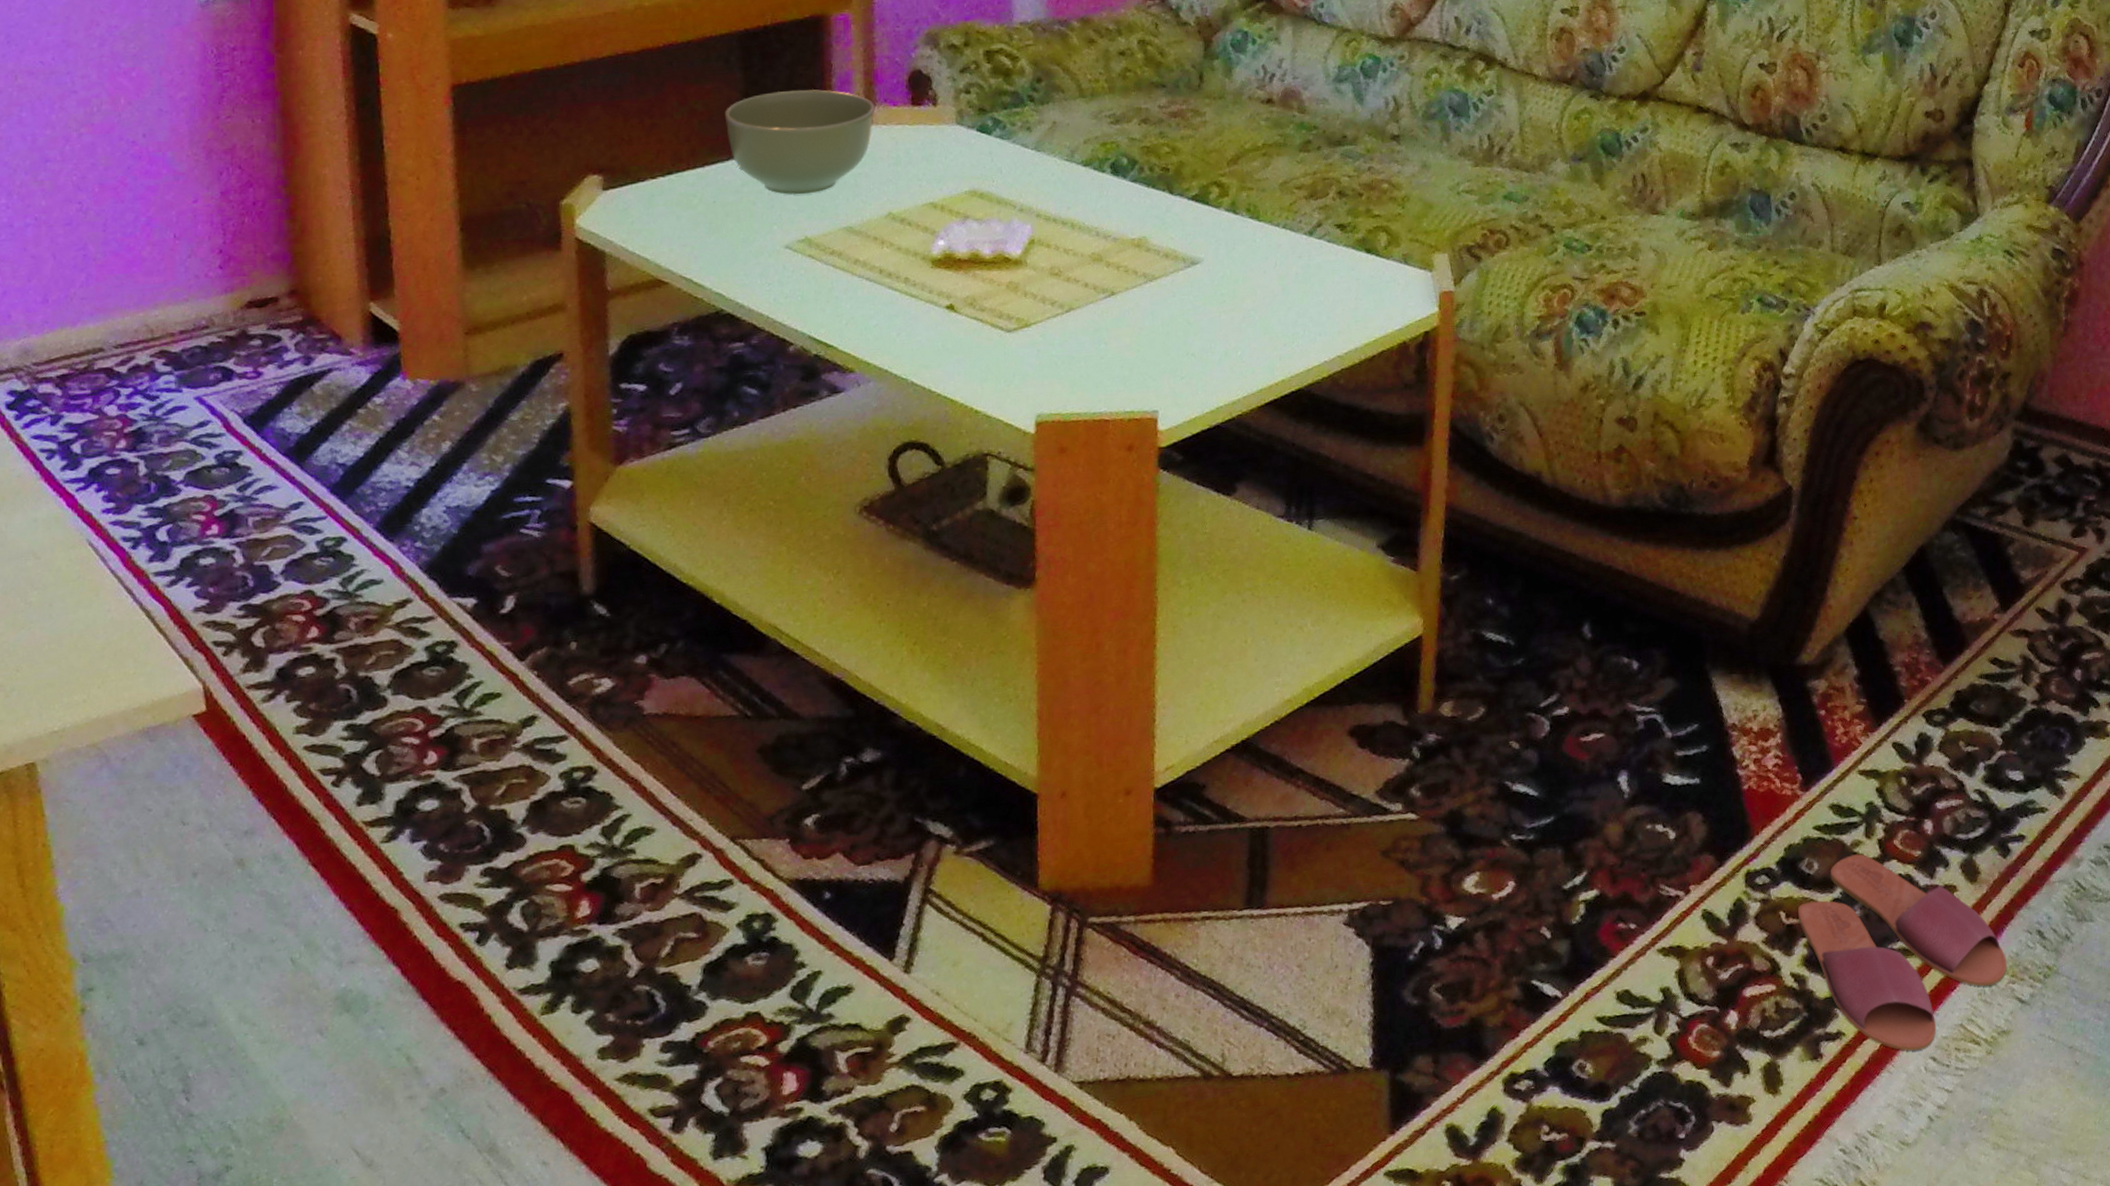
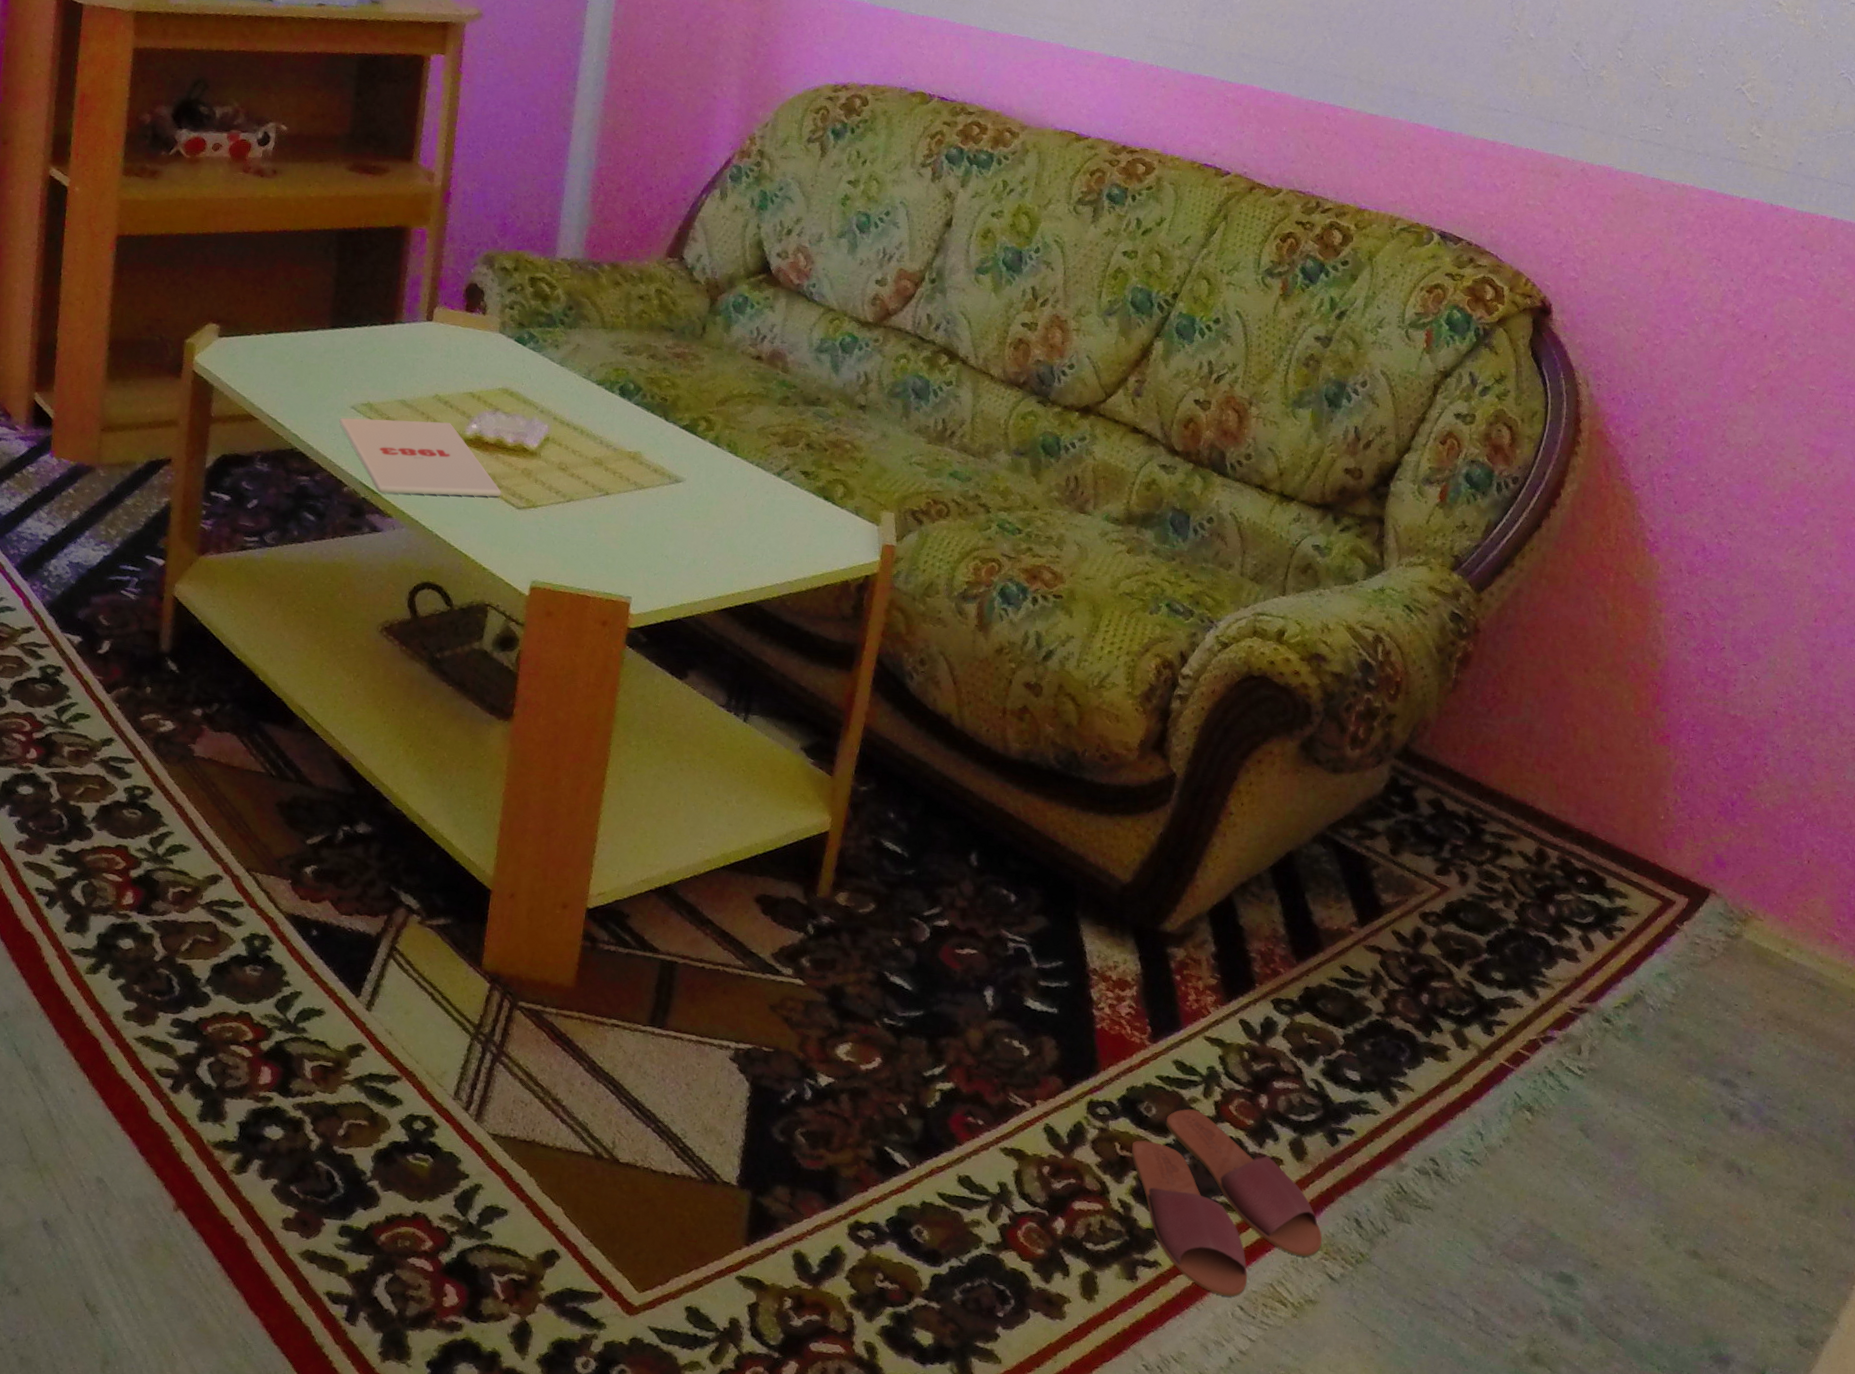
bowl: present [724,89,875,194] -> none [318,281,437,368]
magazine: none [772,244,985,345] -> present [339,417,502,497]

